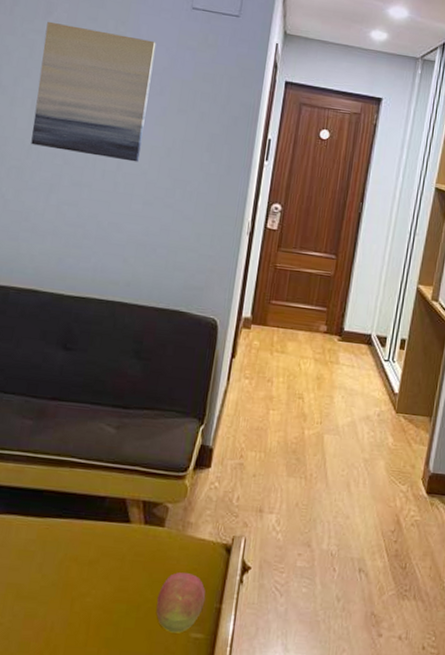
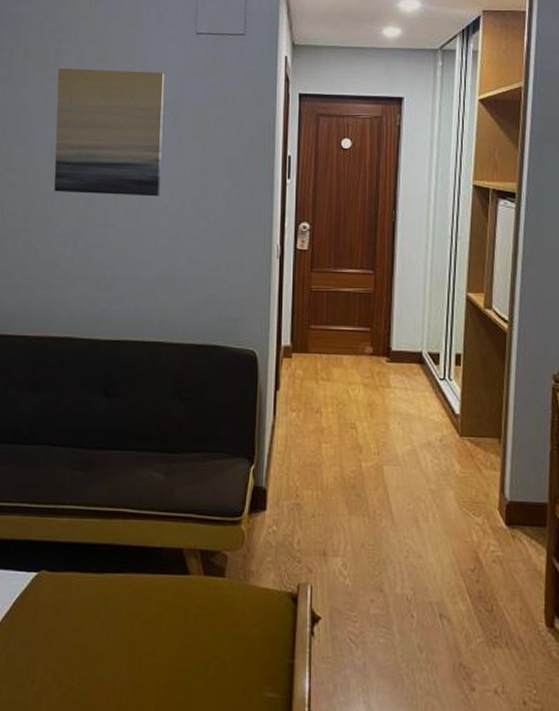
fruit: present [156,572,206,634] -> none [225,626,276,693]

